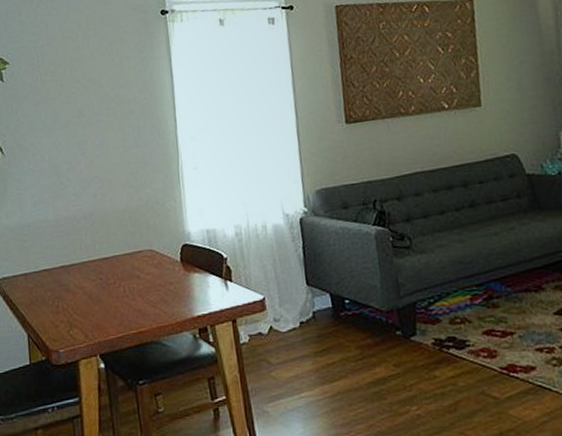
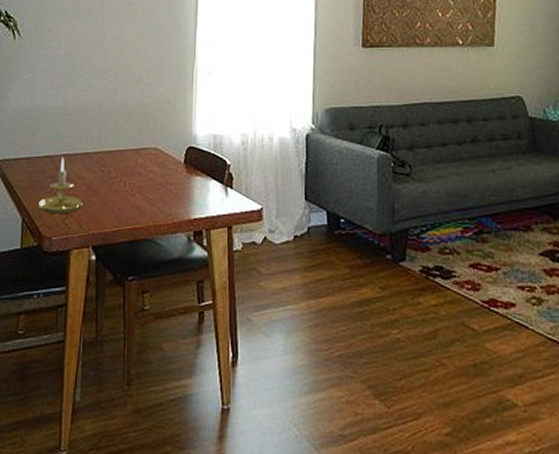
candle holder: none [42,269,86,327] -> present [39,157,84,214]

